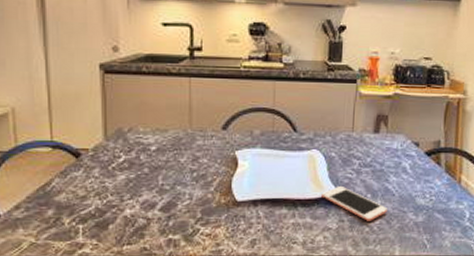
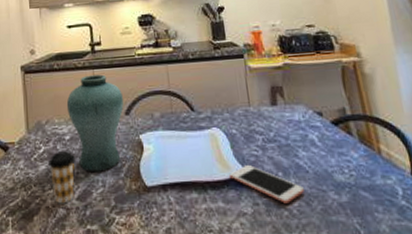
coffee cup: none [129,162,161,214] -> present [48,151,75,204]
vase: none [155,83,221,185] -> present [66,74,124,172]

